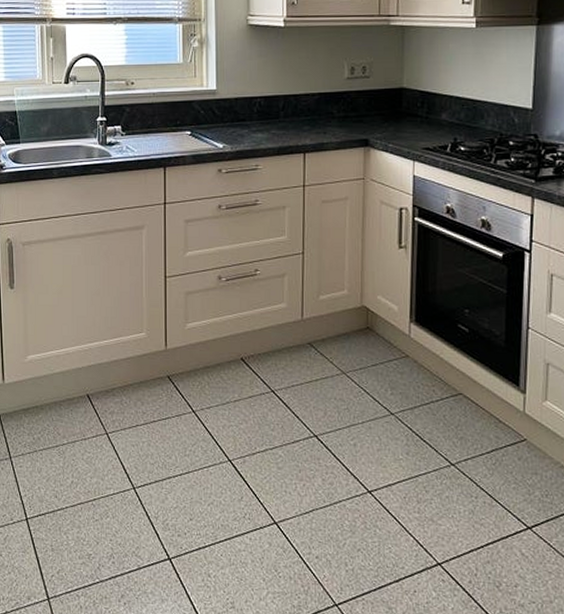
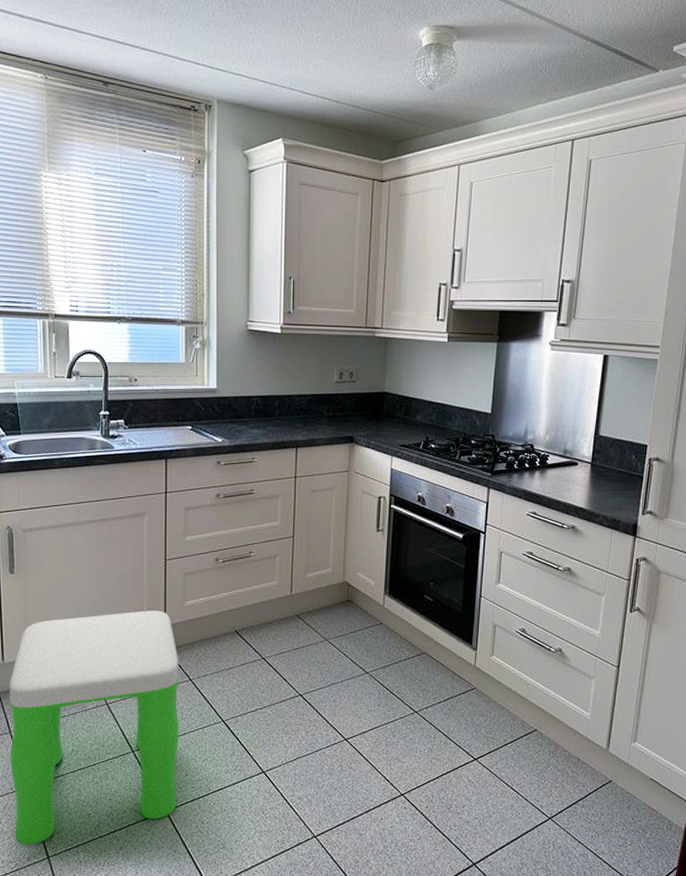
stool: none [9,332,183,584] -> present [9,610,180,845]

